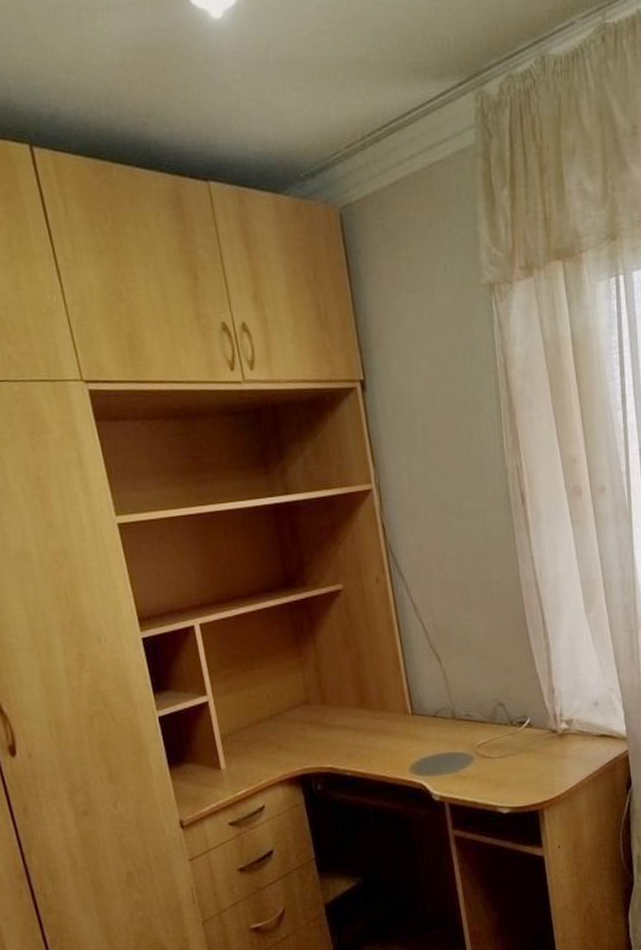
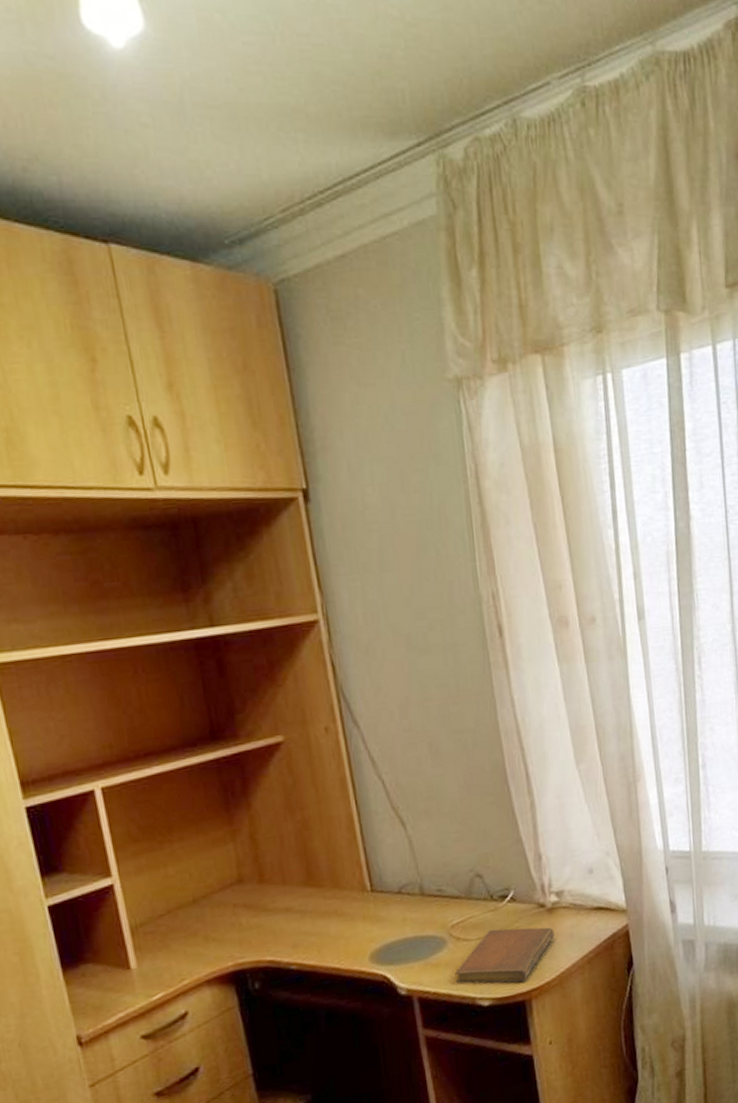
notebook: none [479,749,564,796] -> present [454,927,555,984]

